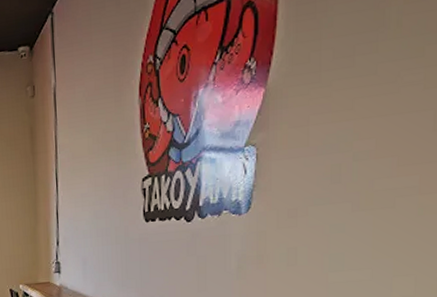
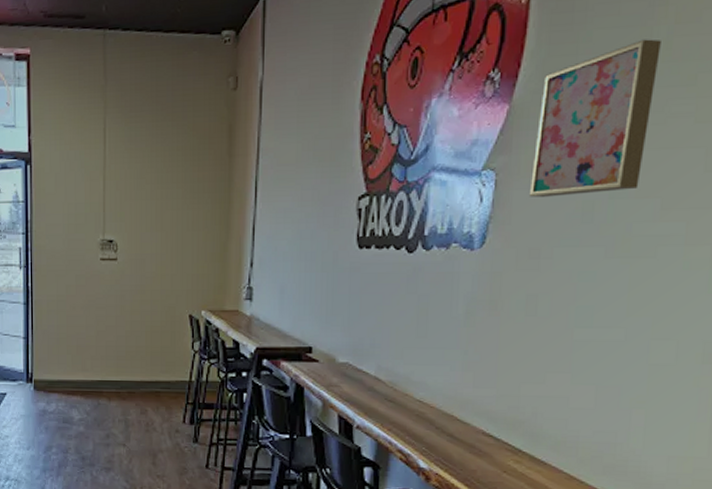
wall art: none [285,19,392,166] -> present [528,39,661,197]

